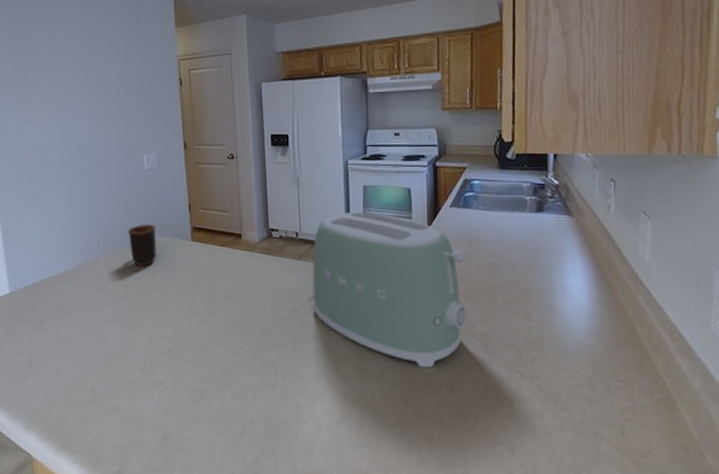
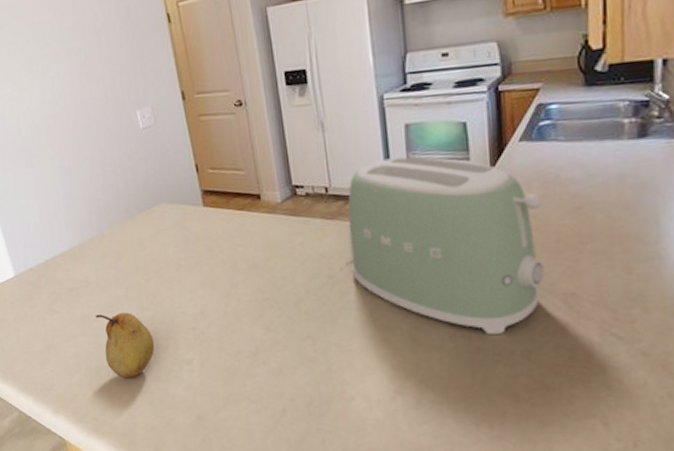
fruit: none [80,333,132,397] -> present [95,312,155,379]
mug: present [128,225,157,267] -> none [131,191,166,239]

